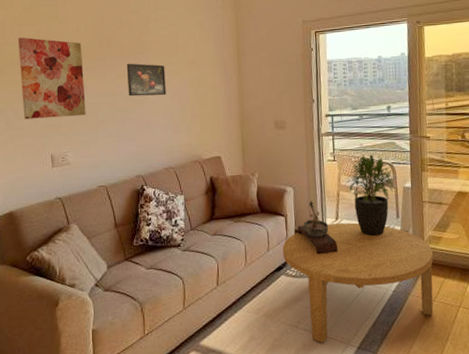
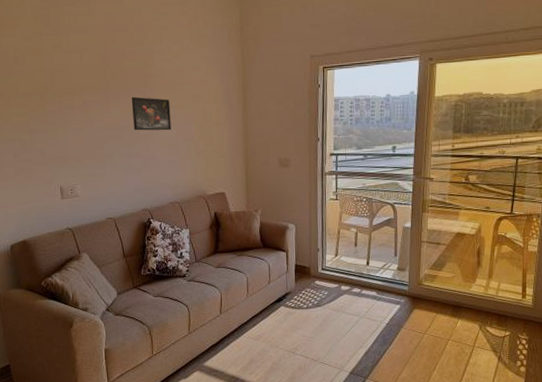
wall art: present [17,37,86,120] -> none [21,67,93,152]
coffee table: present [282,222,434,343] -> none [283,259,427,368]
bonsai tree: present [296,199,338,255] -> none [297,236,336,289]
potted plant: present [344,154,395,237] -> none [345,194,396,273]

